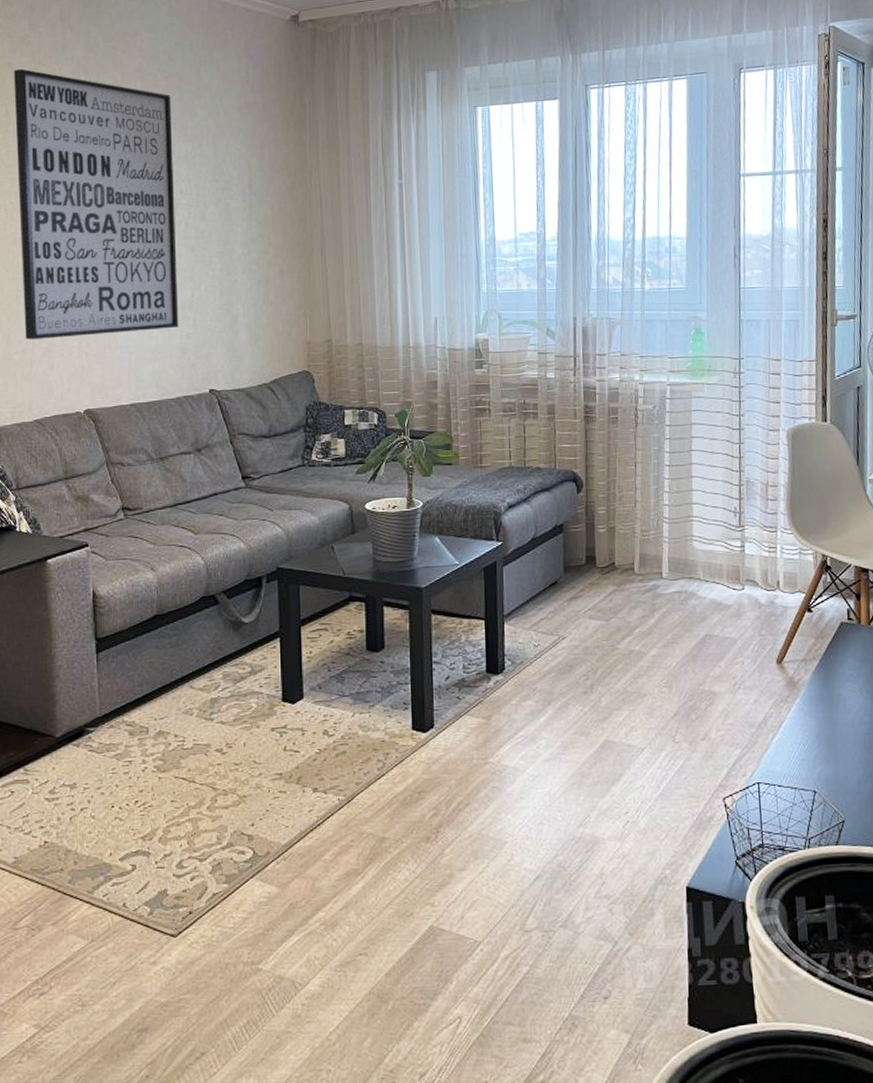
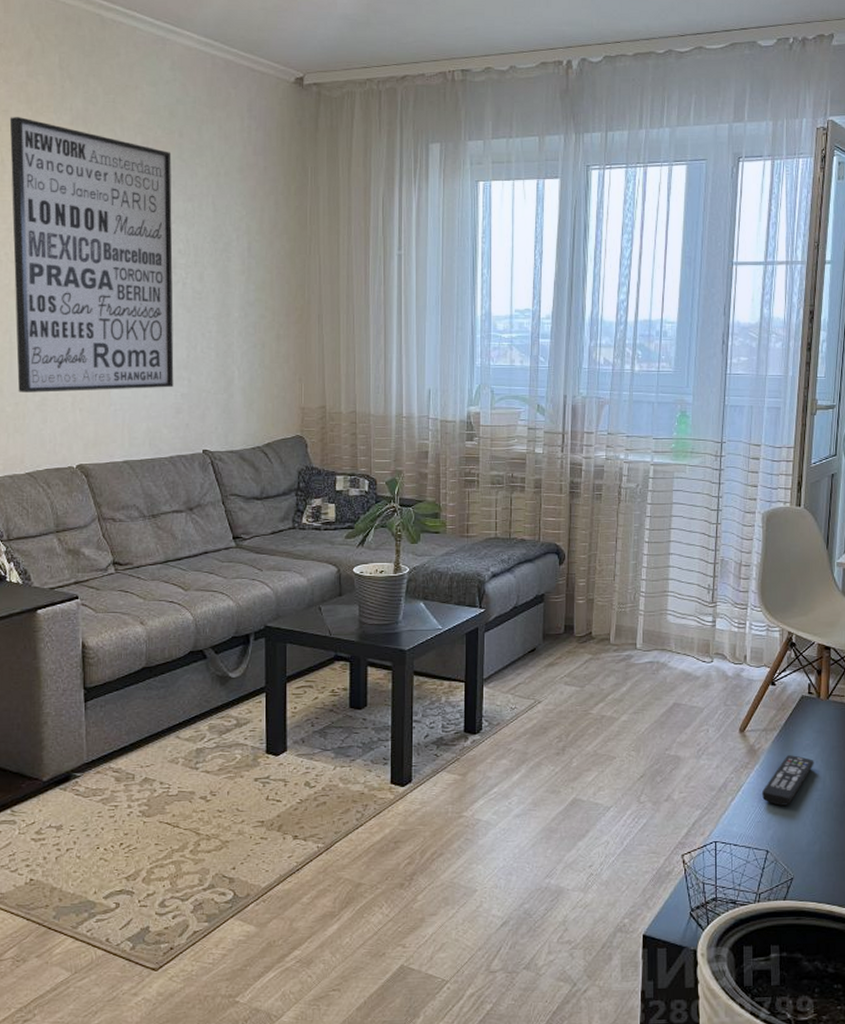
remote control: none [804,686,859,742] -> present [761,755,814,806]

